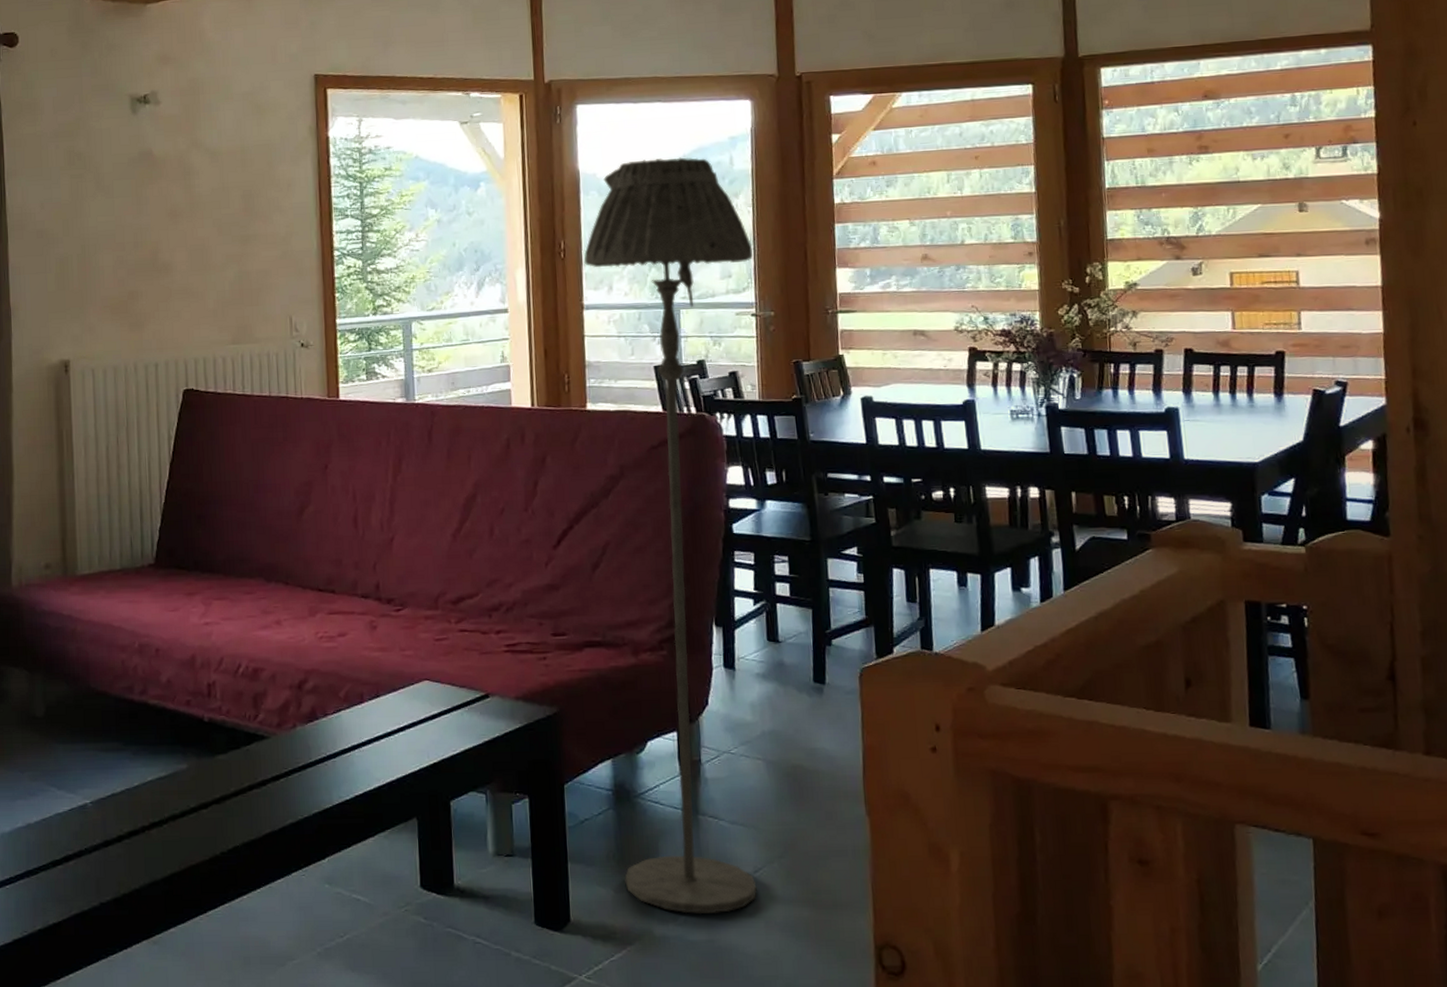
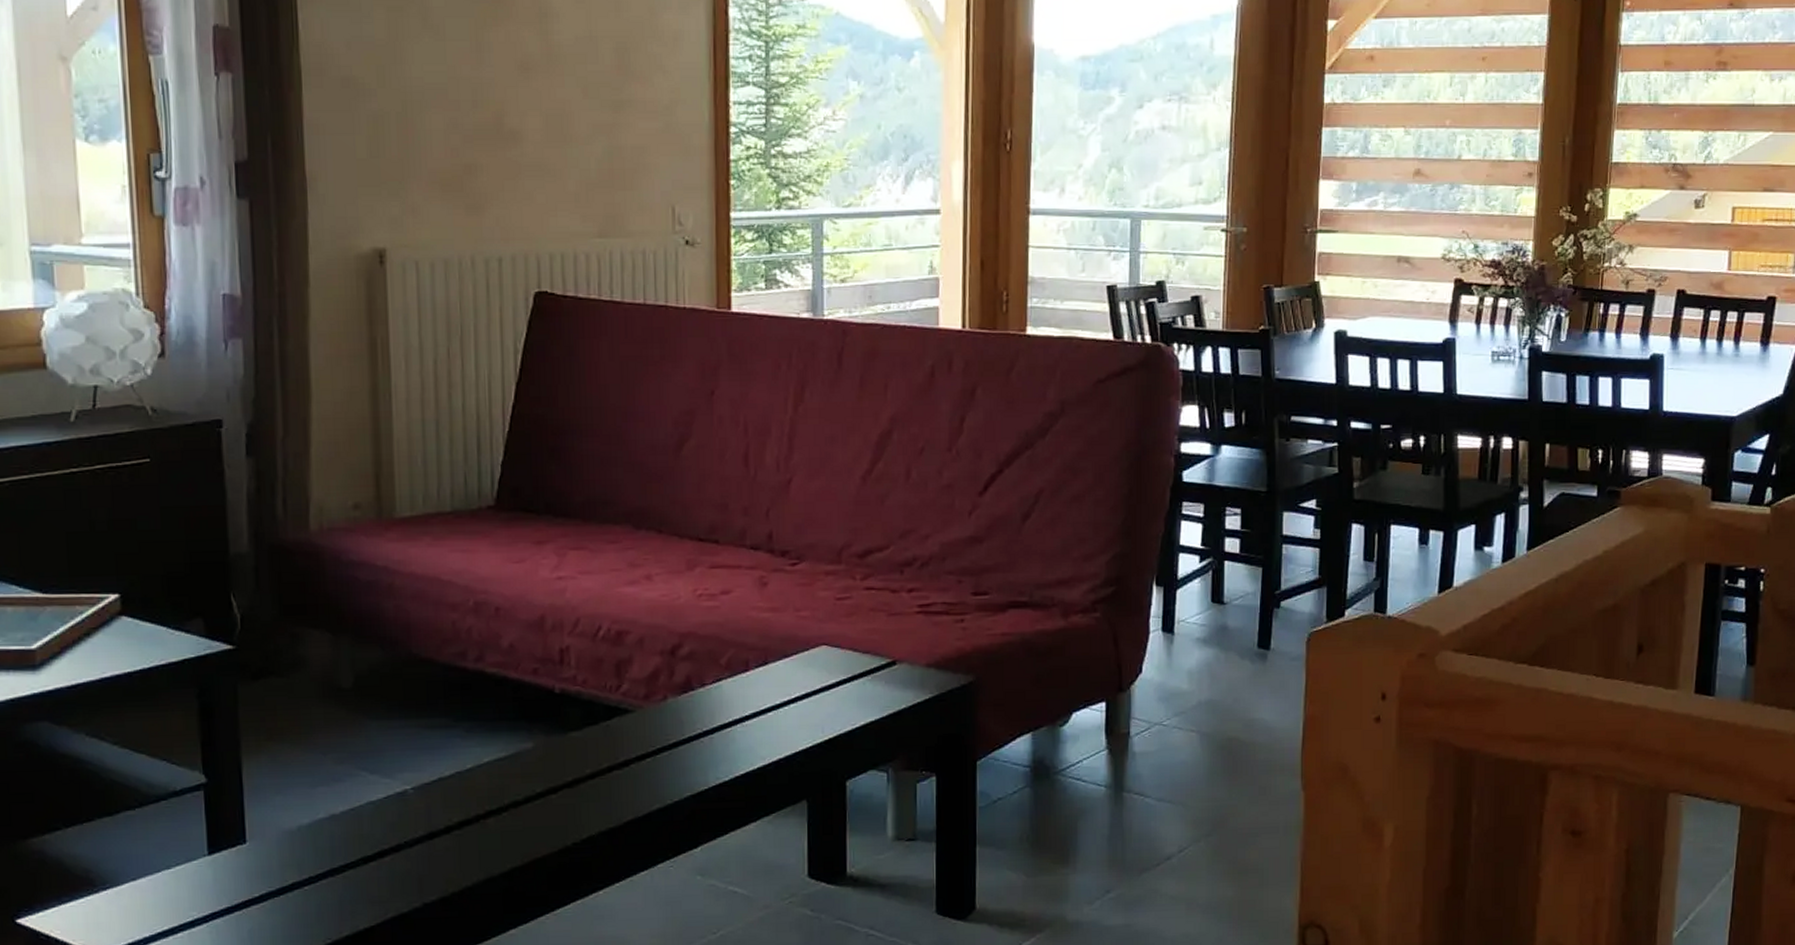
floor lamp: present [584,157,757,915] -> none [1033,36,1229,898]

